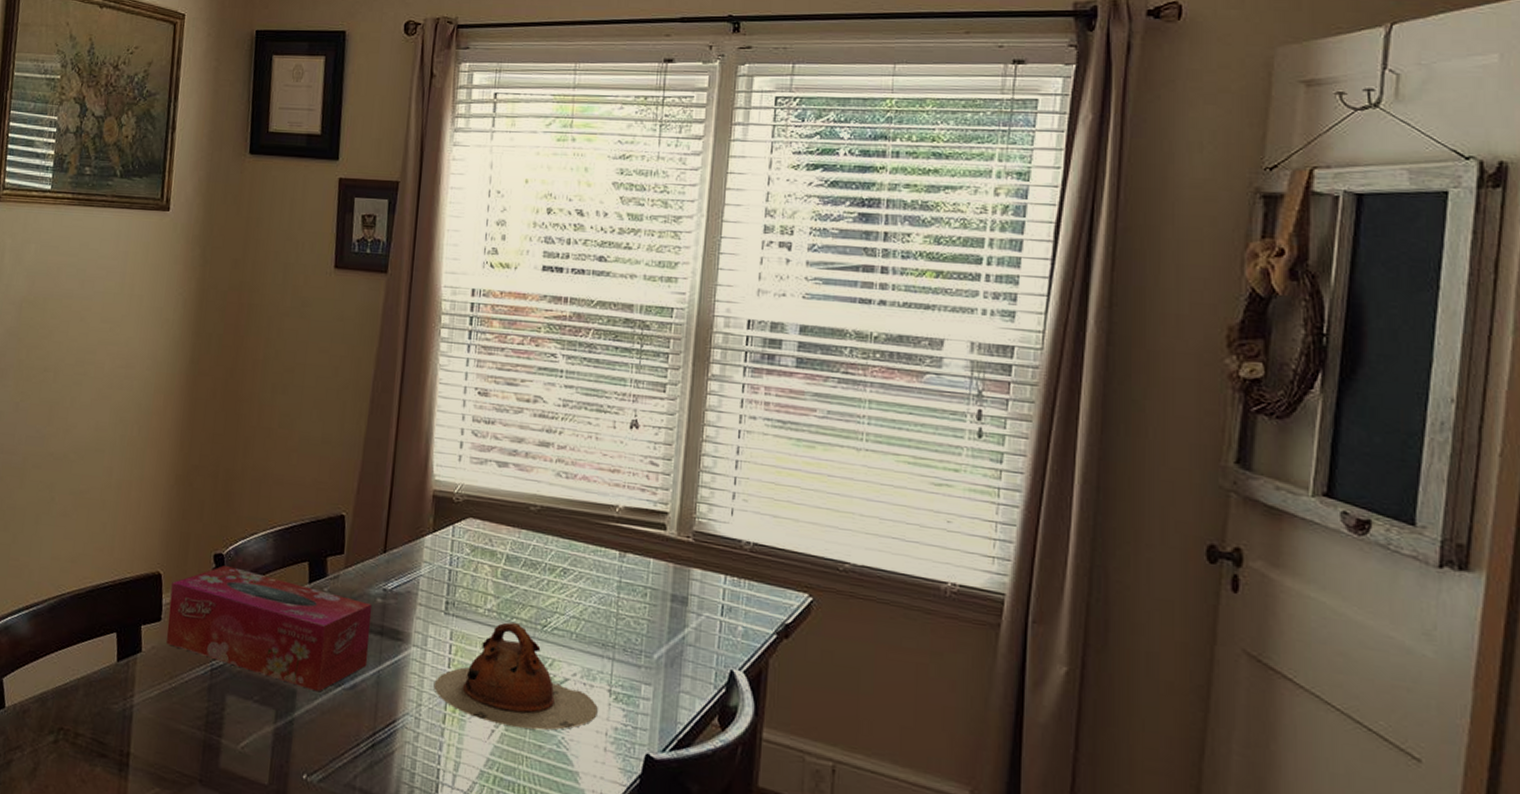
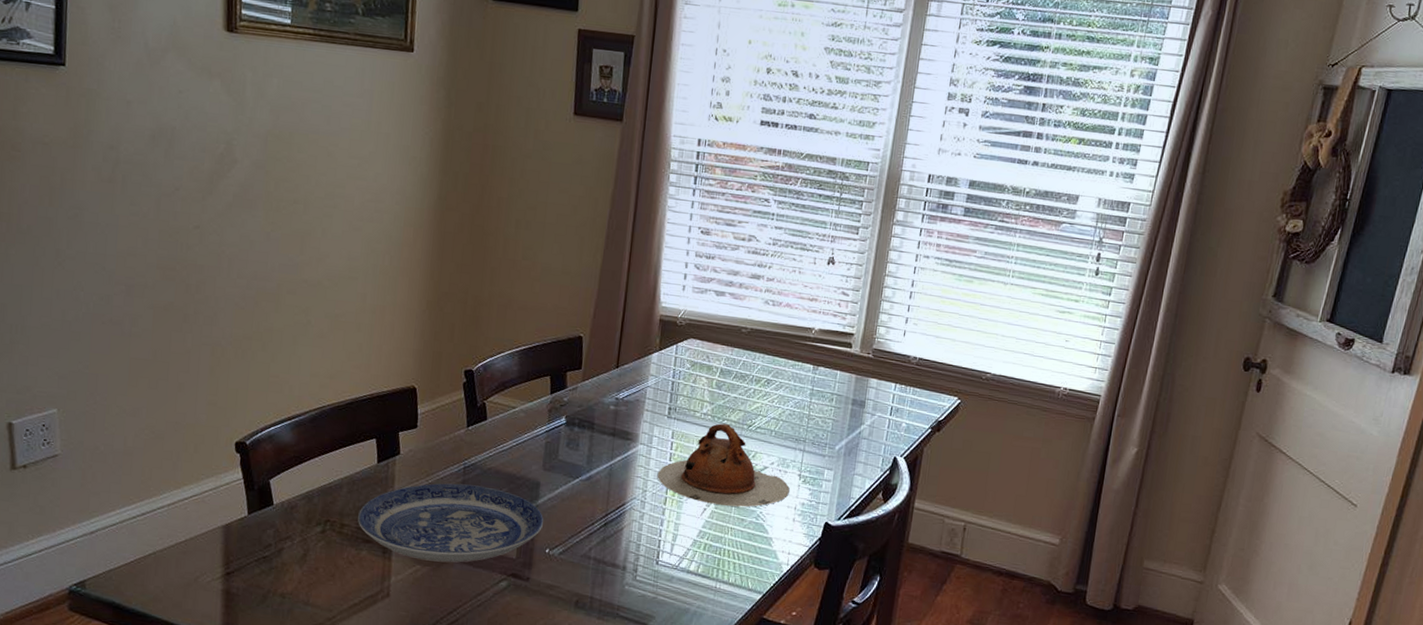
plate: none [93,688,301,787] -> present [358,483,544,563]
tissue box: present [166,565,373,692] -> none [422,380,606,483]

